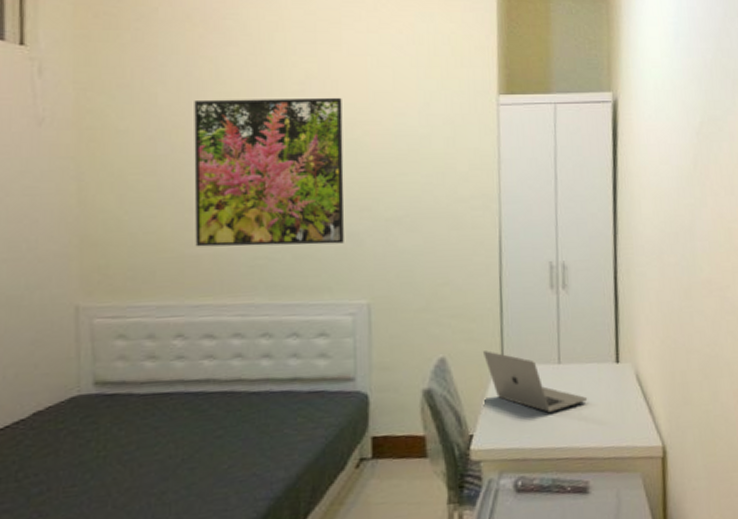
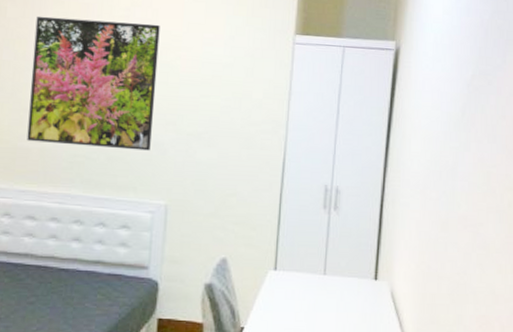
laptop: present [483,351,588,413] -> none [260,256,347,316]

